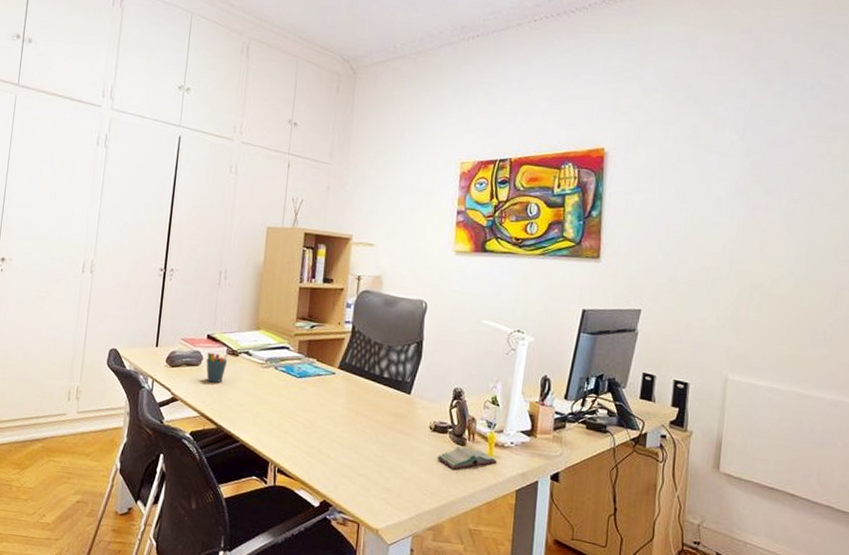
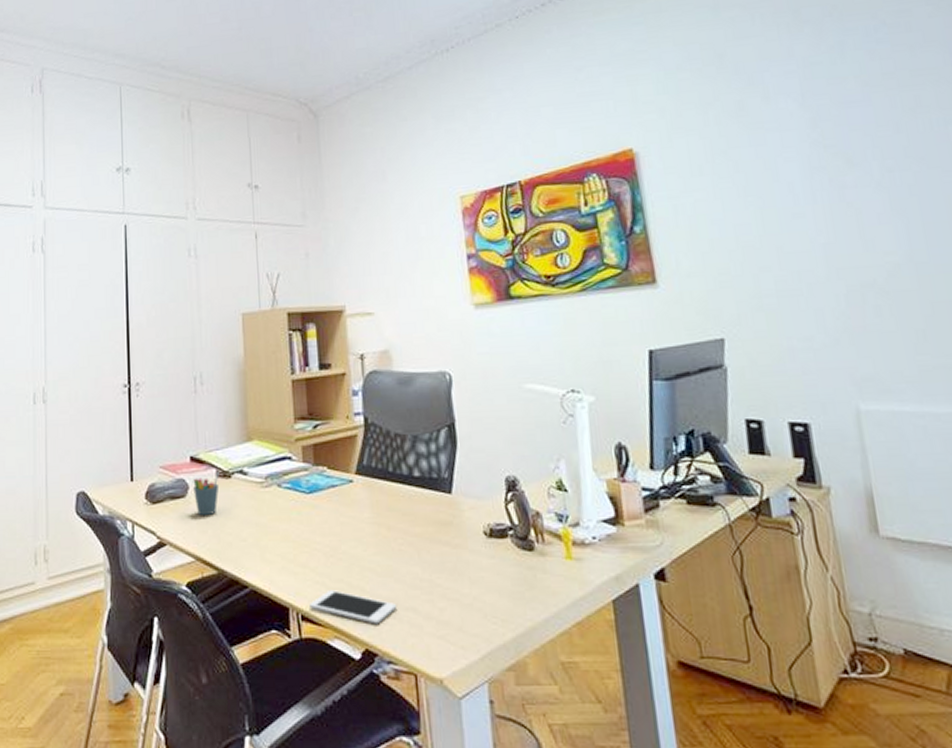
cell phone: none [285,453,354,484] -> present [309,590,398,625]
book: present [436,445,497,469] -> none [500,551,580,584]

